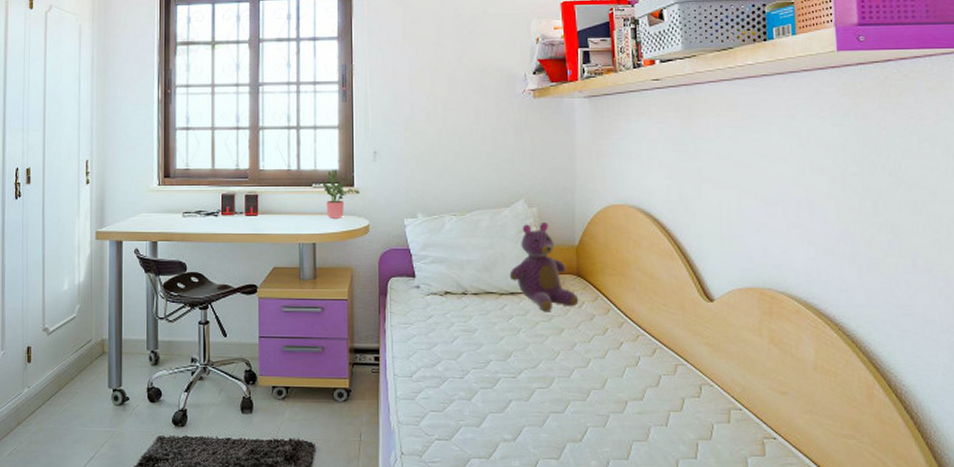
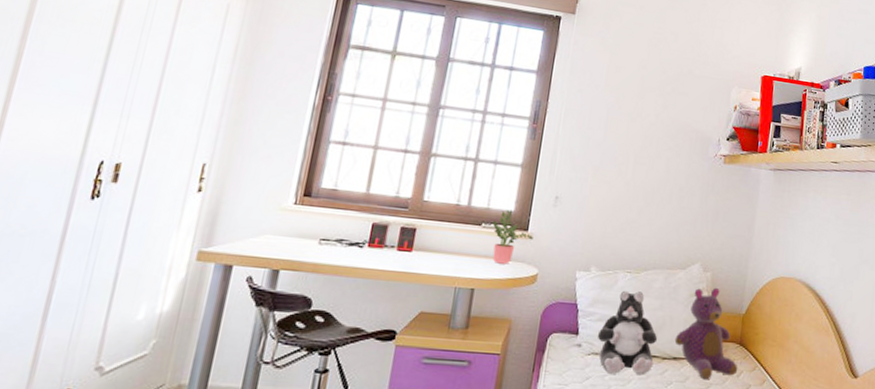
plush toy: none [433,232,492,312] -> present [597,290,658,376]

